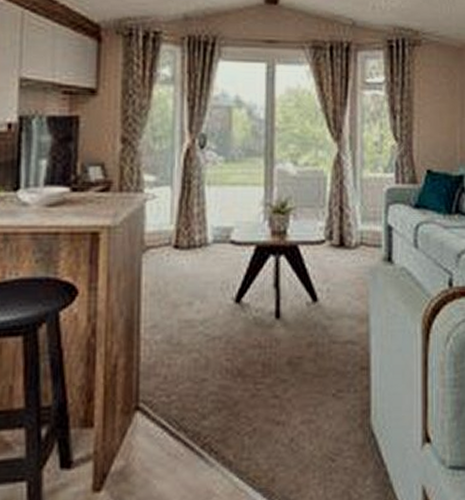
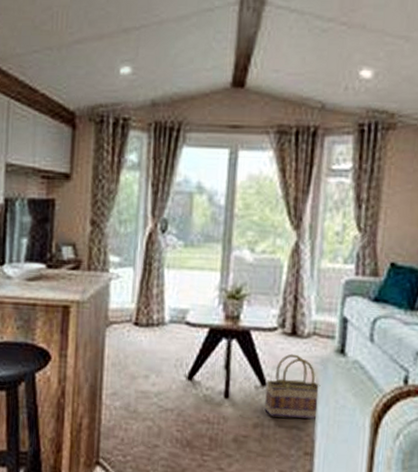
basket: none [317,266,371,333] -> present [265,353,321,419]

